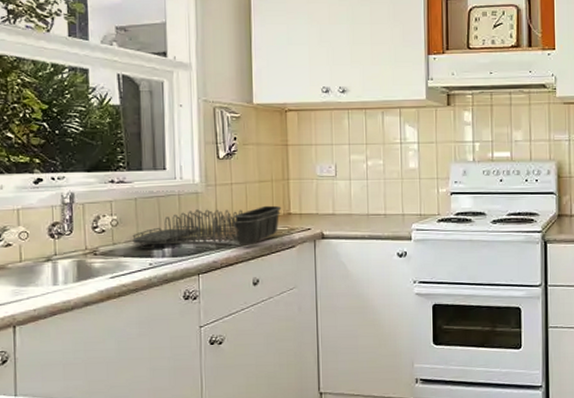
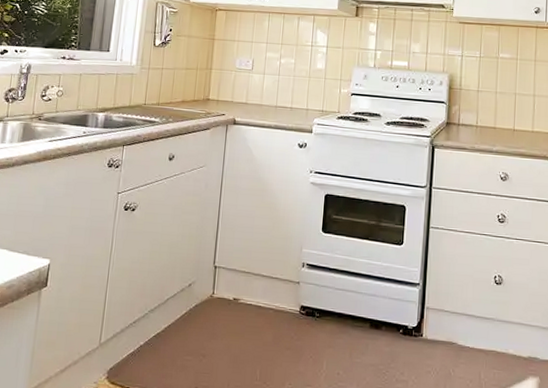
dish rack: present [132,205,282,249] -> none [72,88,202,125]

